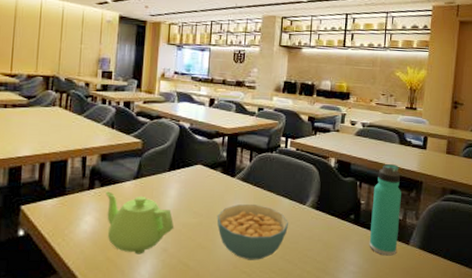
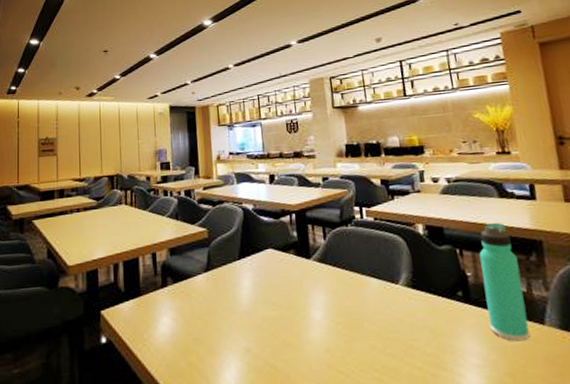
teapot: present [106,191,174,254] -> none [179,287,254,357]
cereal bowl: present [217,204,288,260] -> none [298,288,383,357]

